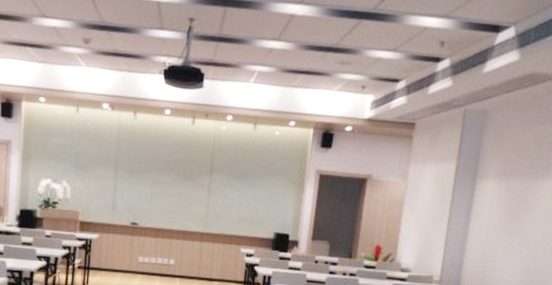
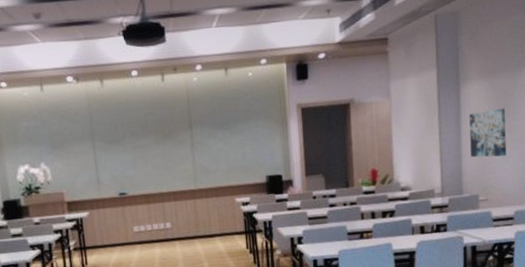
wall art: none [474,210,517,258] -> present [469,108,506,158]

